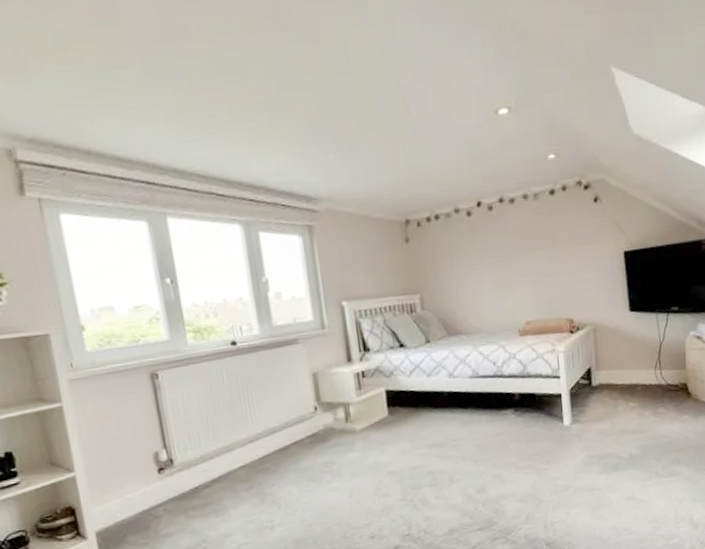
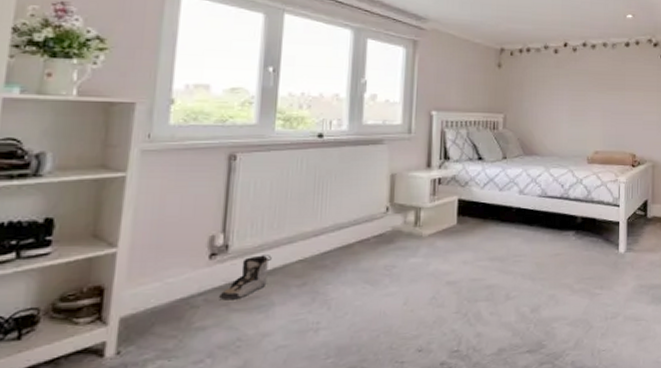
shoe: none [176,464,217,509] -> present [219,255,272,301]

